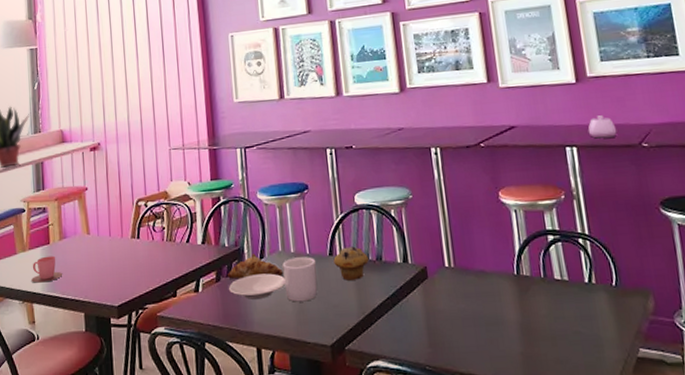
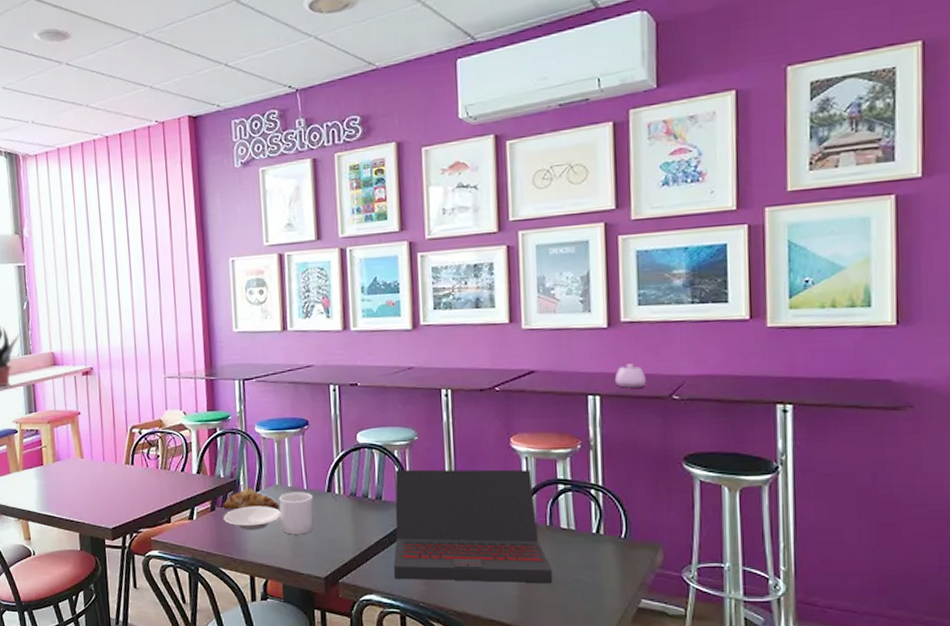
cup: present [31,255,63,283] -> none [26,477,57,502]
muffin: present [333,246,369,281] -> none [331,484,368,517]
laptop: none [393,222,553,342] -> present [394,469,553,583]

